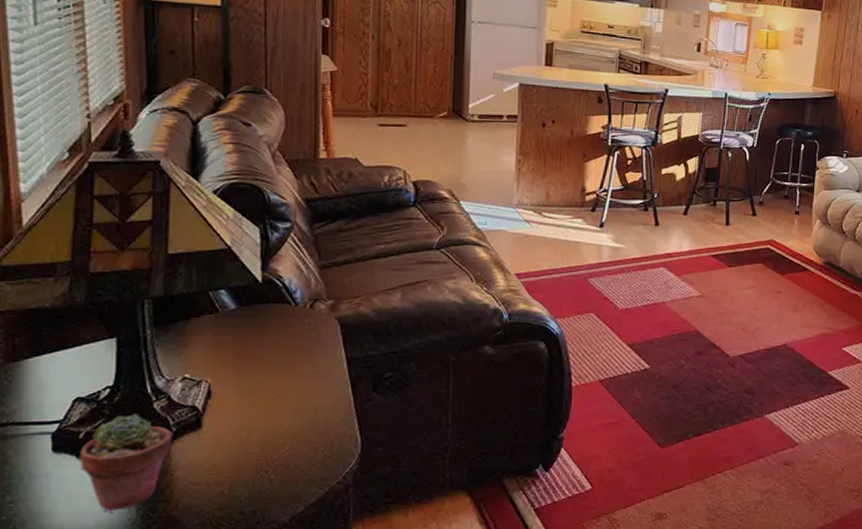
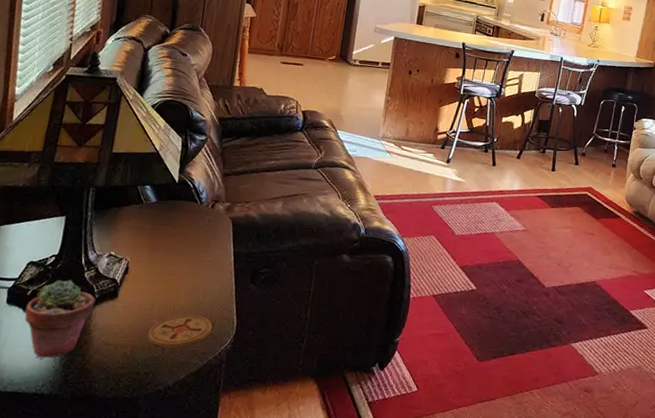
coaster: none [248,436,330,479] -> present [147,314,212,348]

